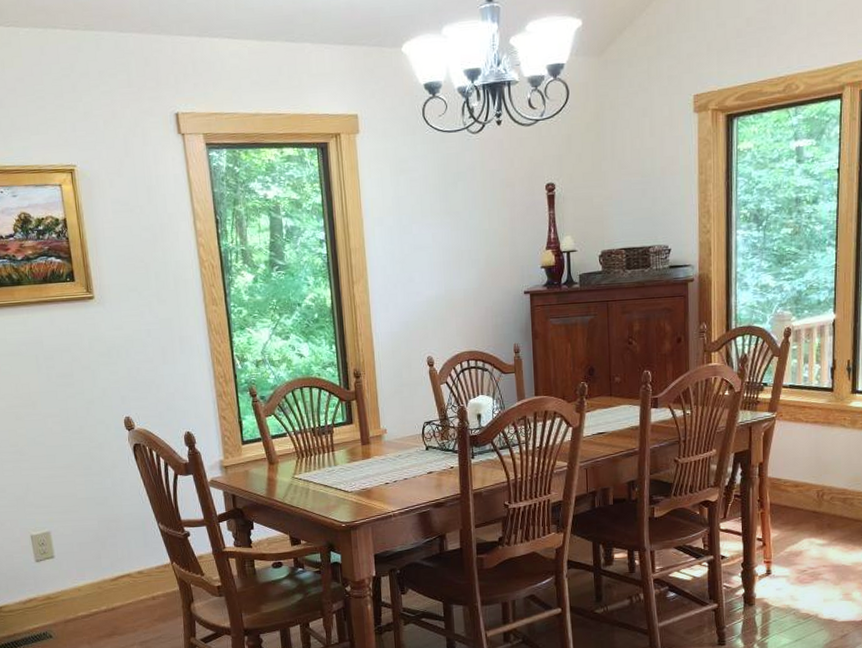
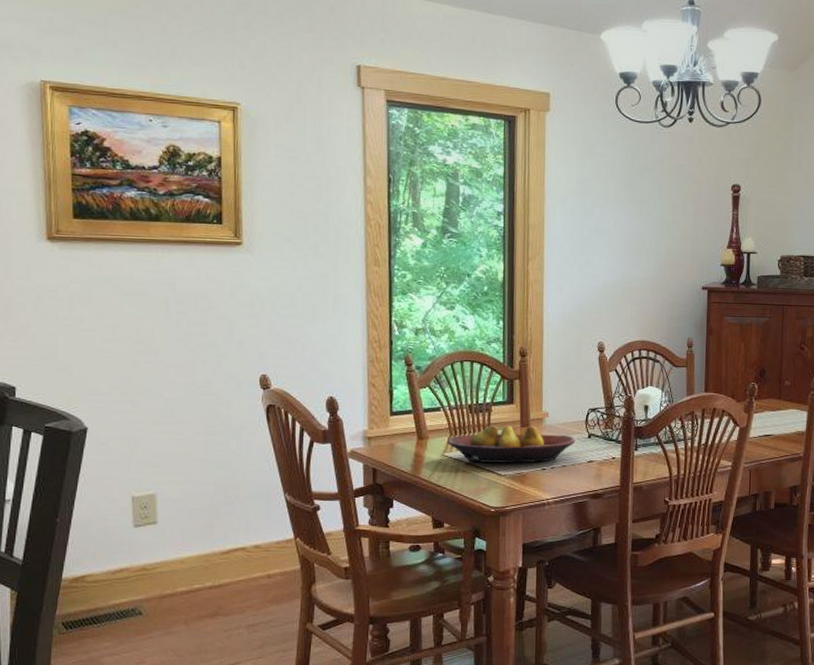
fruit bowl: none [296,442,415,482] -> present [448,425,576,463]

